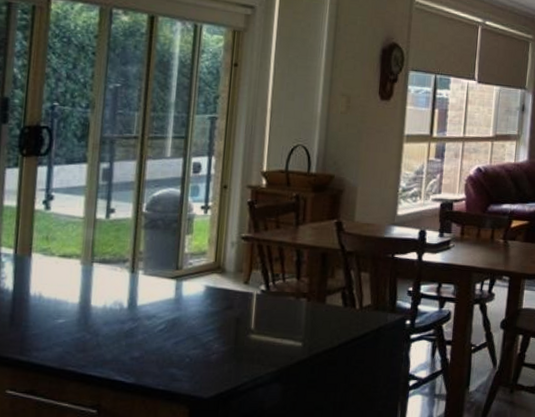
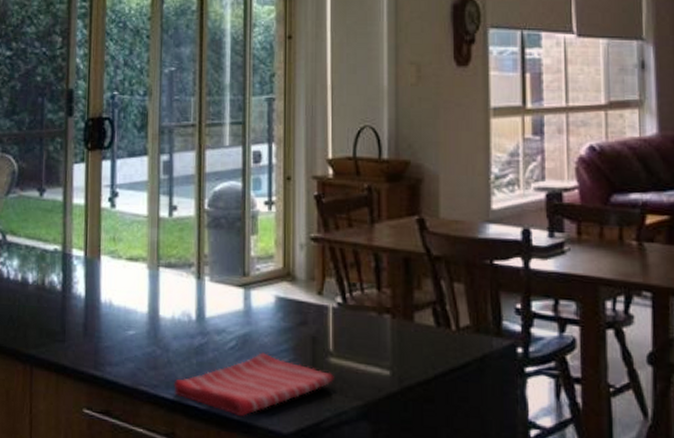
dish towel: none [101,333,253,386] -> present [173,352,334,416]

